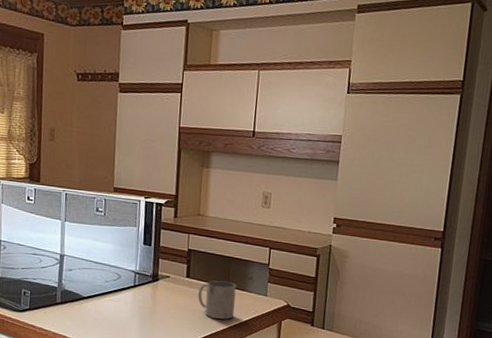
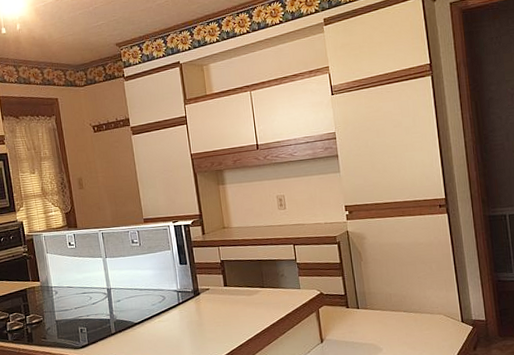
mug: present [198,280,237,320] -> none [238,282,275,319]

